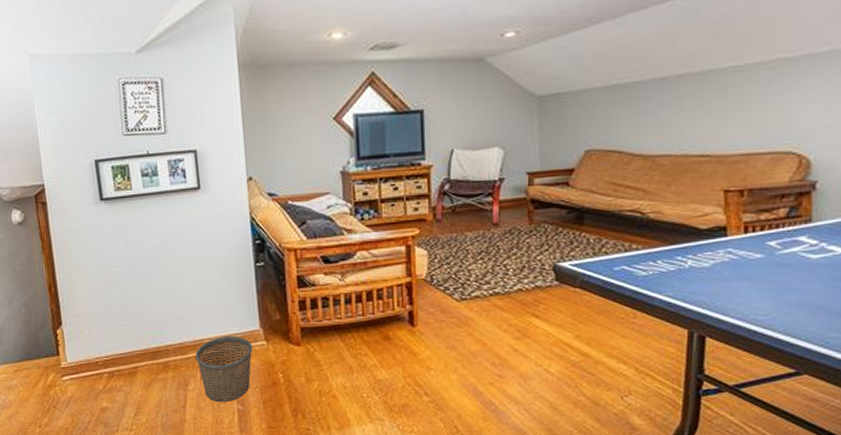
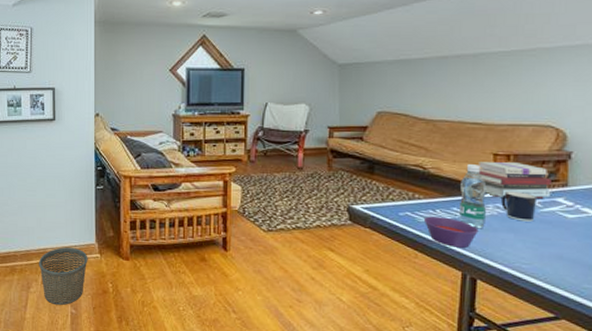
bowl: none [642,268,707,302] -> present [423,216,479,248]
bottle: none [684,204,716,280] -> present [459,164,487,229]
books: none [706,198,793,241] -> present [478,162,552,199]
mug: none [733,232,776,267] -> present [501,190,538,222]

